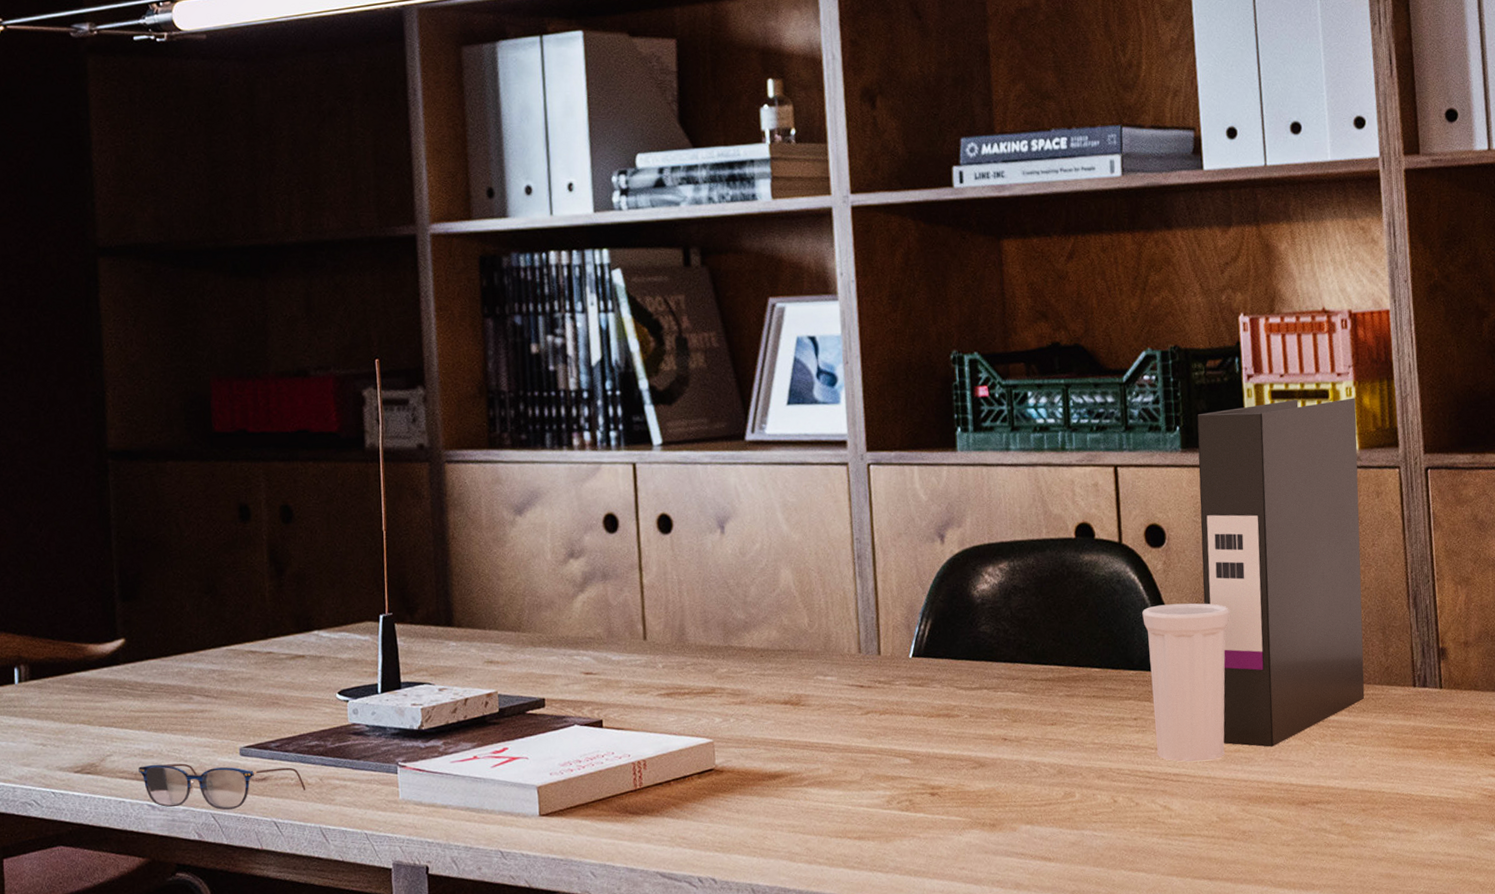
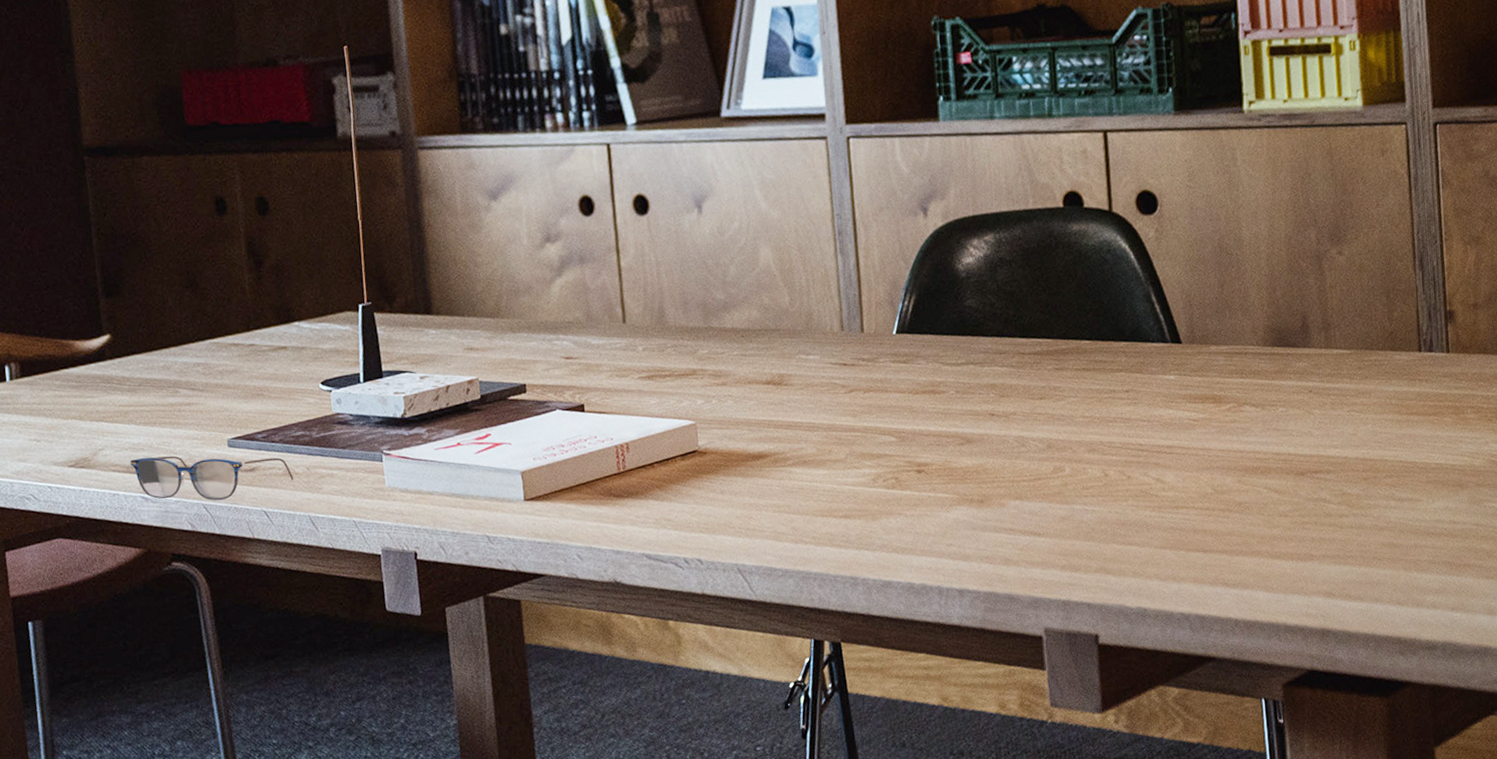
cup: present [1142,603,1230,762] -> none [1133,271,1225,434]
binder: present [1197,398,1365,747] -> none [1191,51,1367,417]

